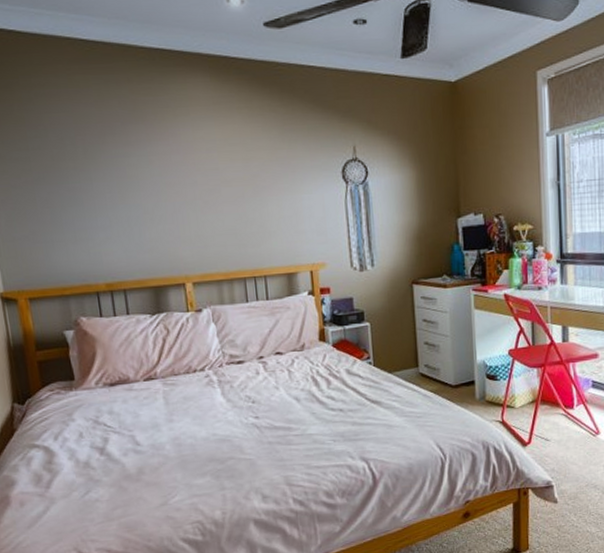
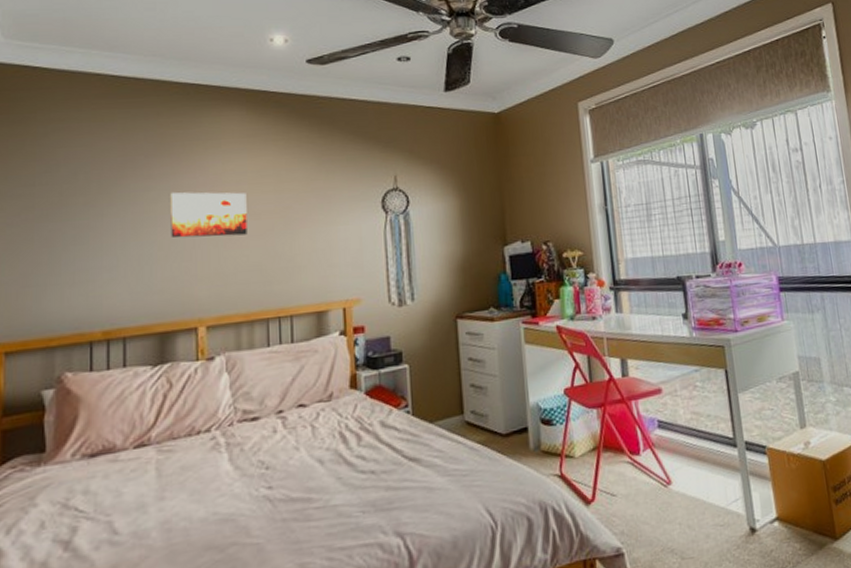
wall art: none [148,158,221,202] -> present [170,192,247,238]

